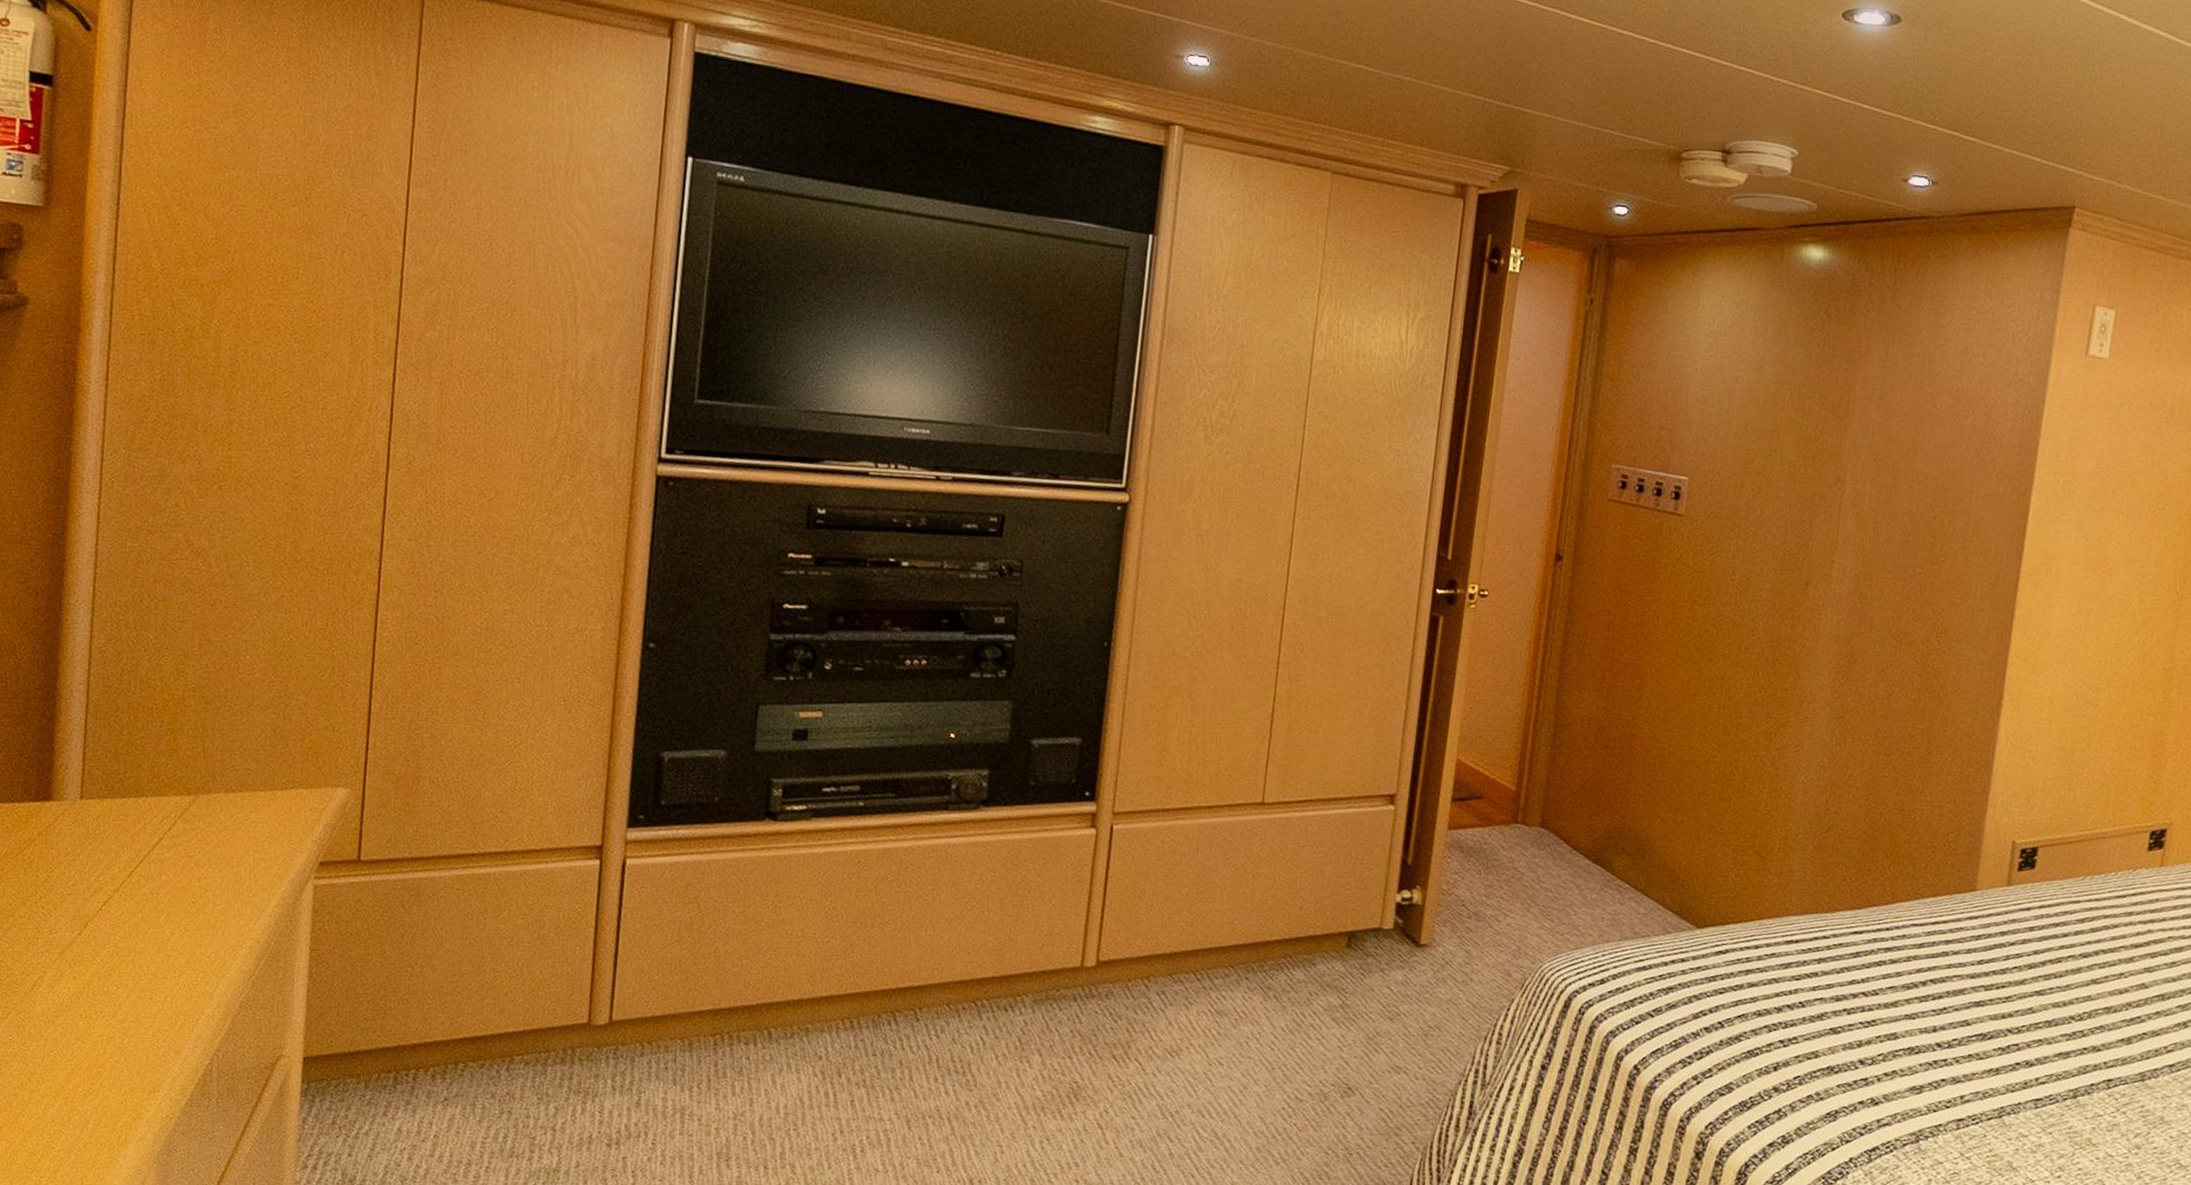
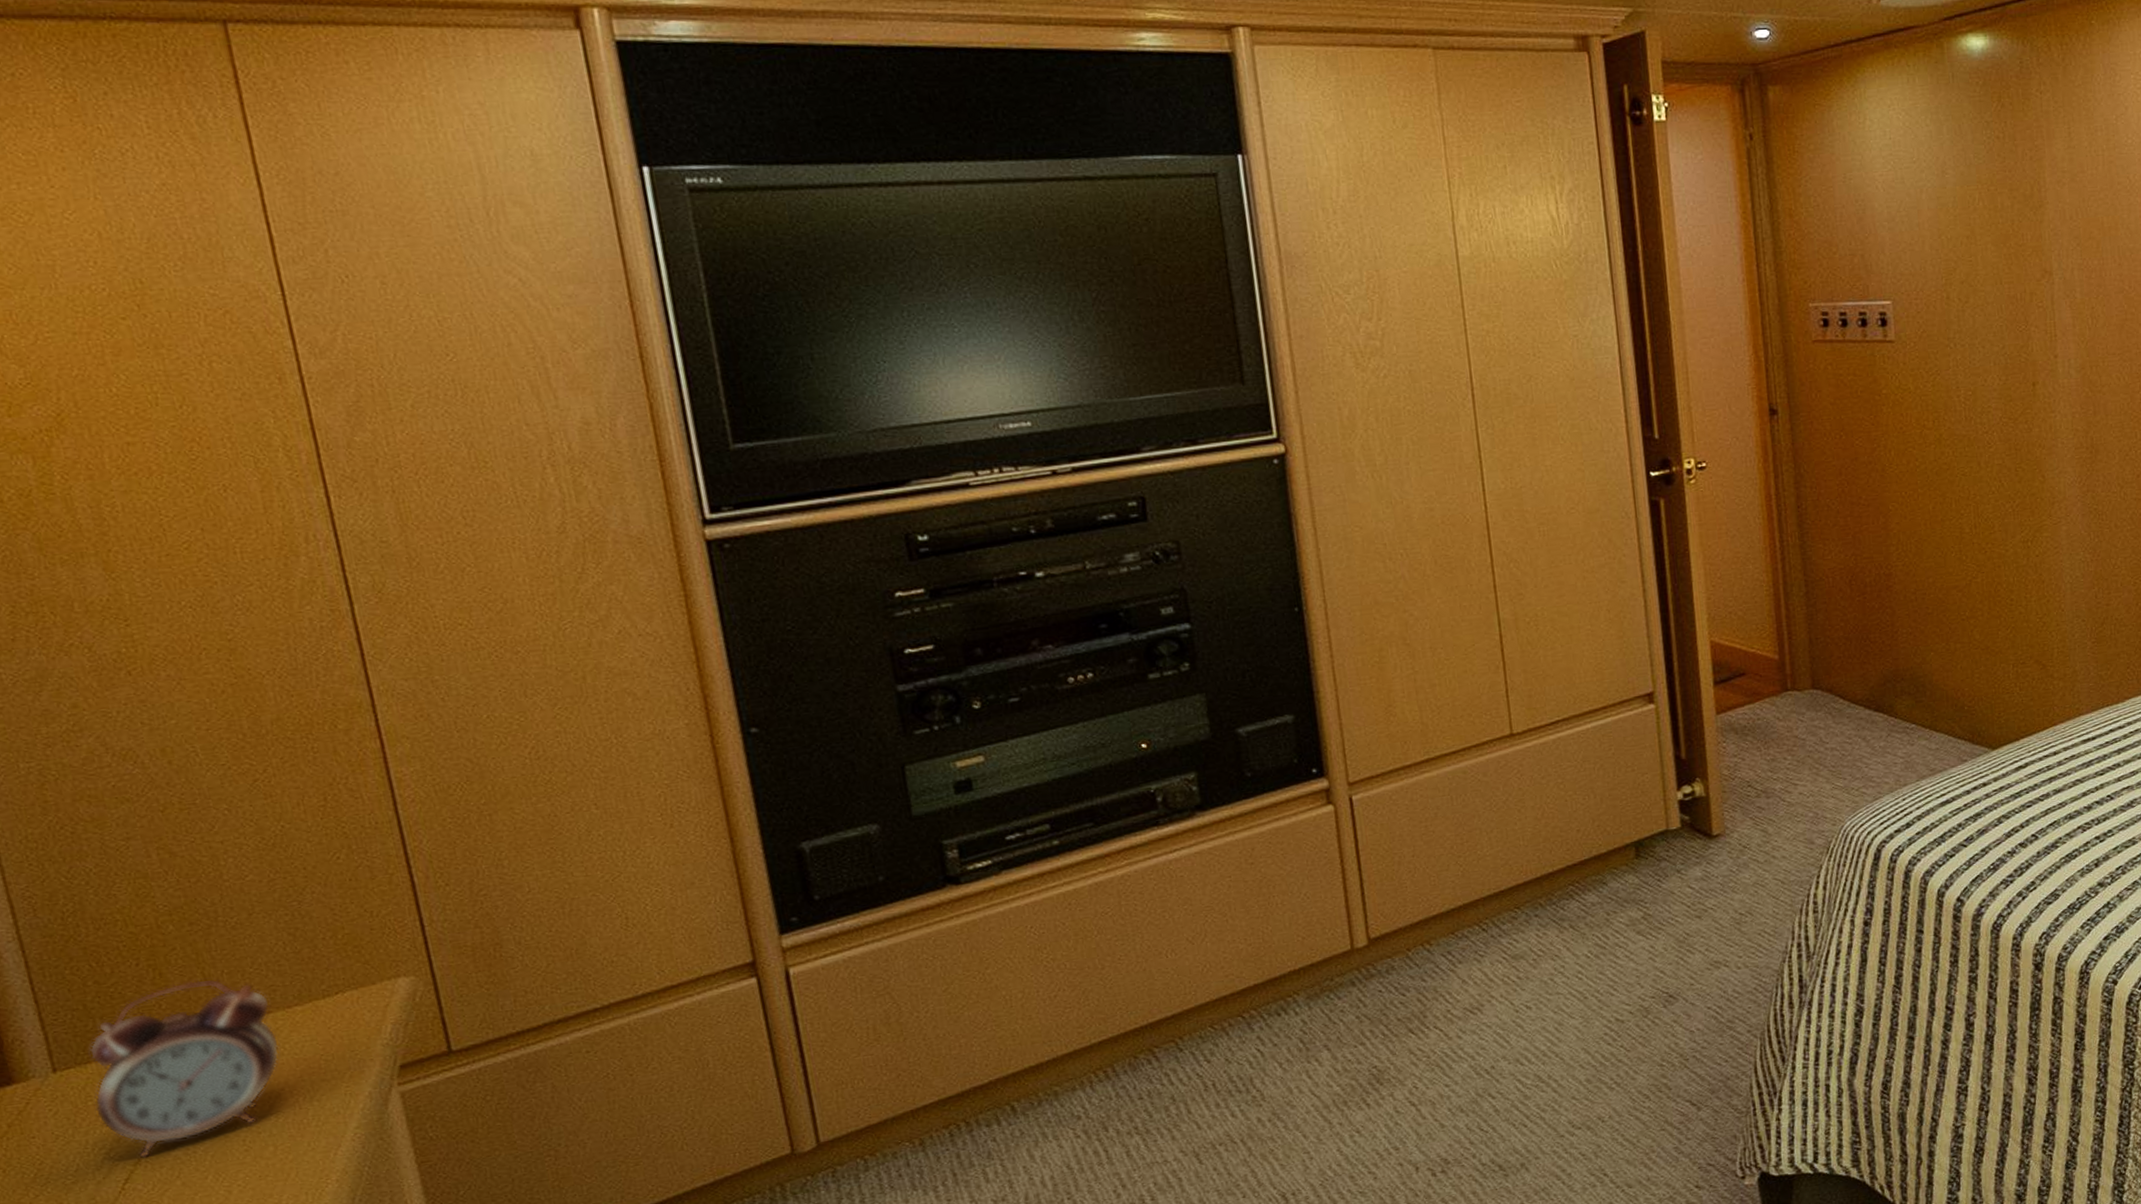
alarm clock: none [100,749,242,888] -> present [89,979,280,1158]

